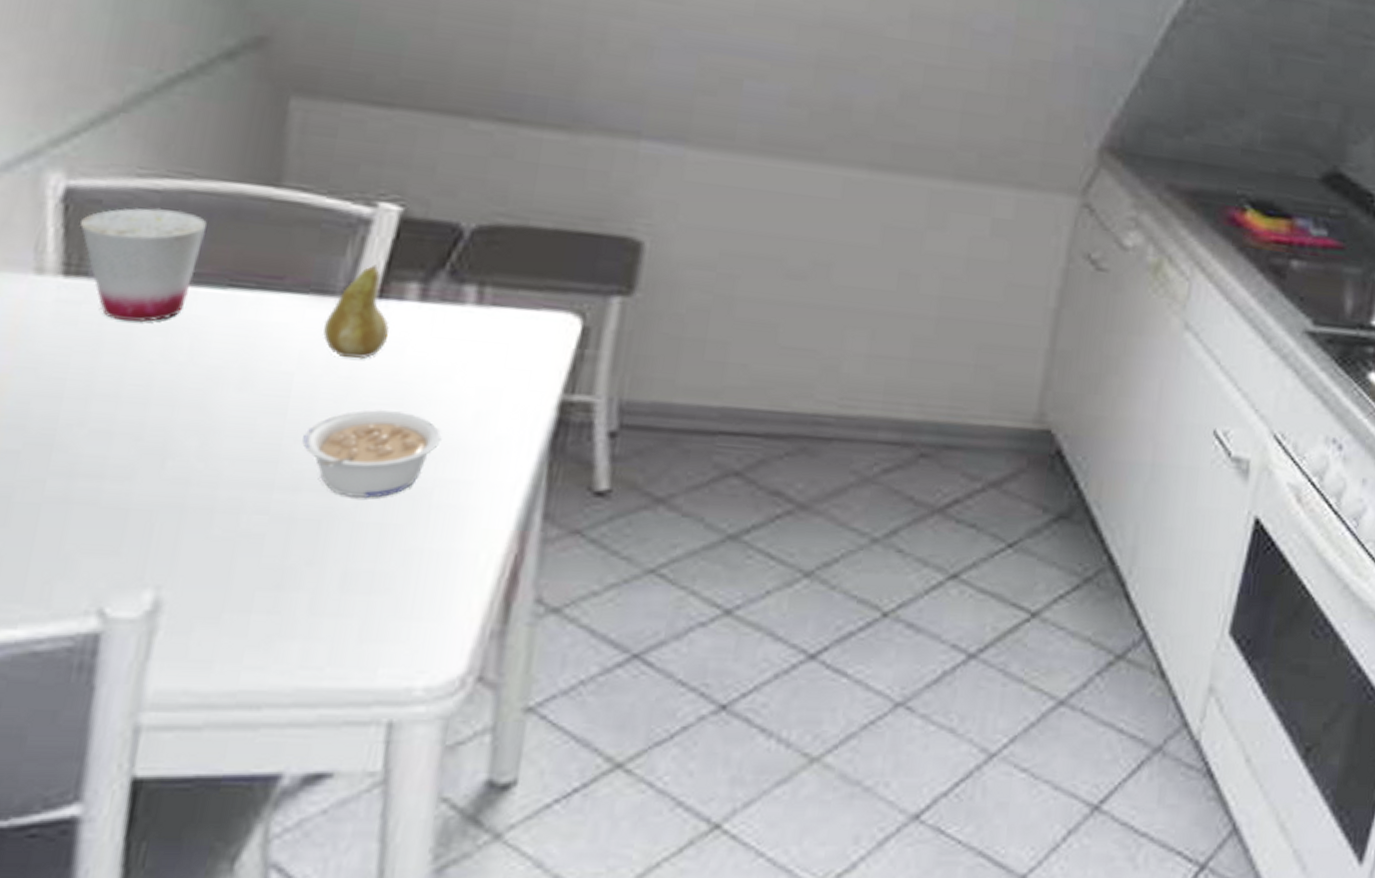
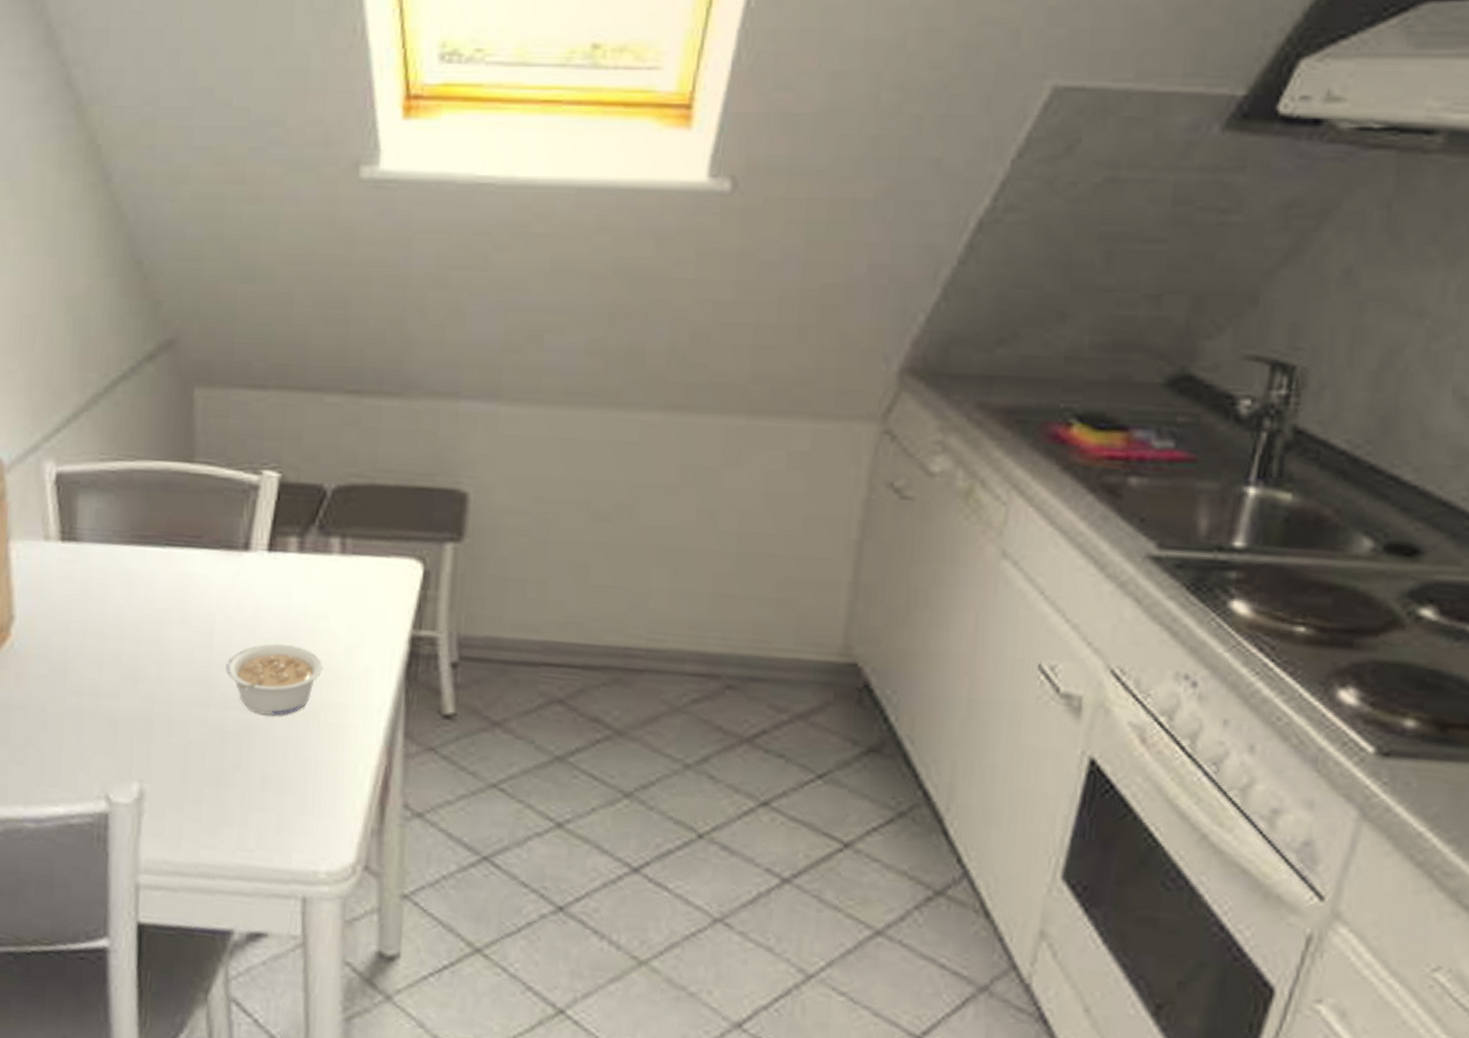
cup: present [80,207,208,323] -> none [68,485,148,576]
fruit: present [323,264,390,360] -> none [232,523,279,602]

